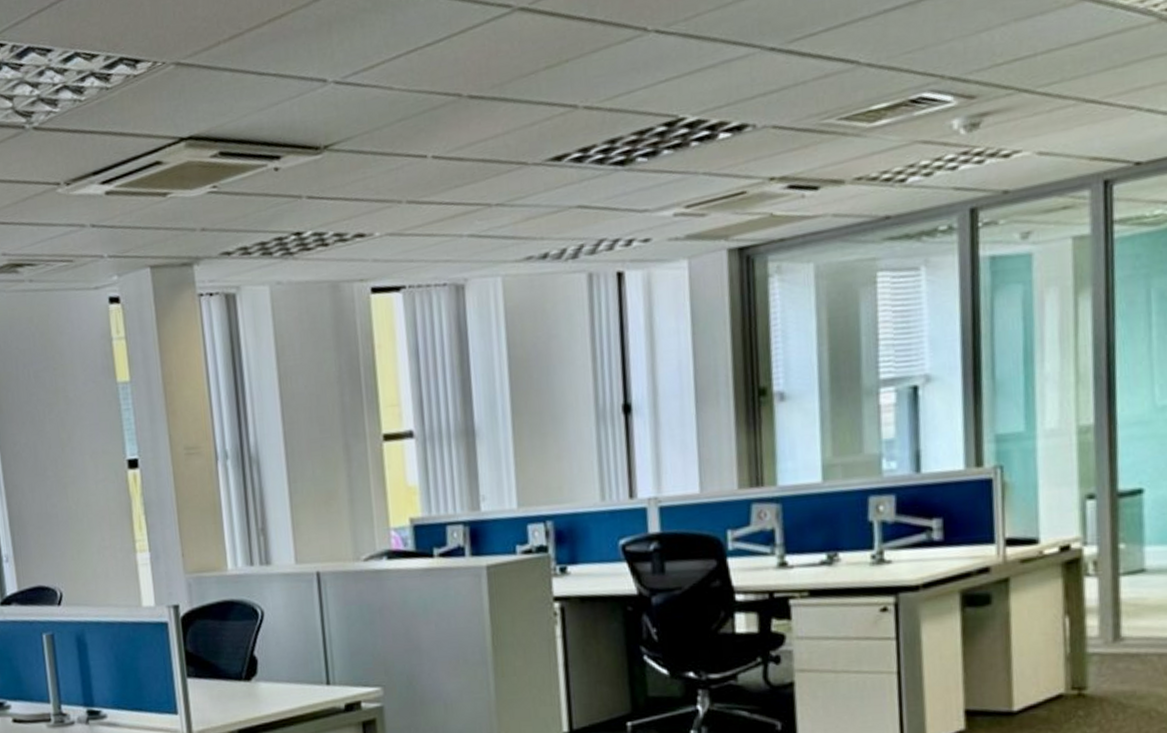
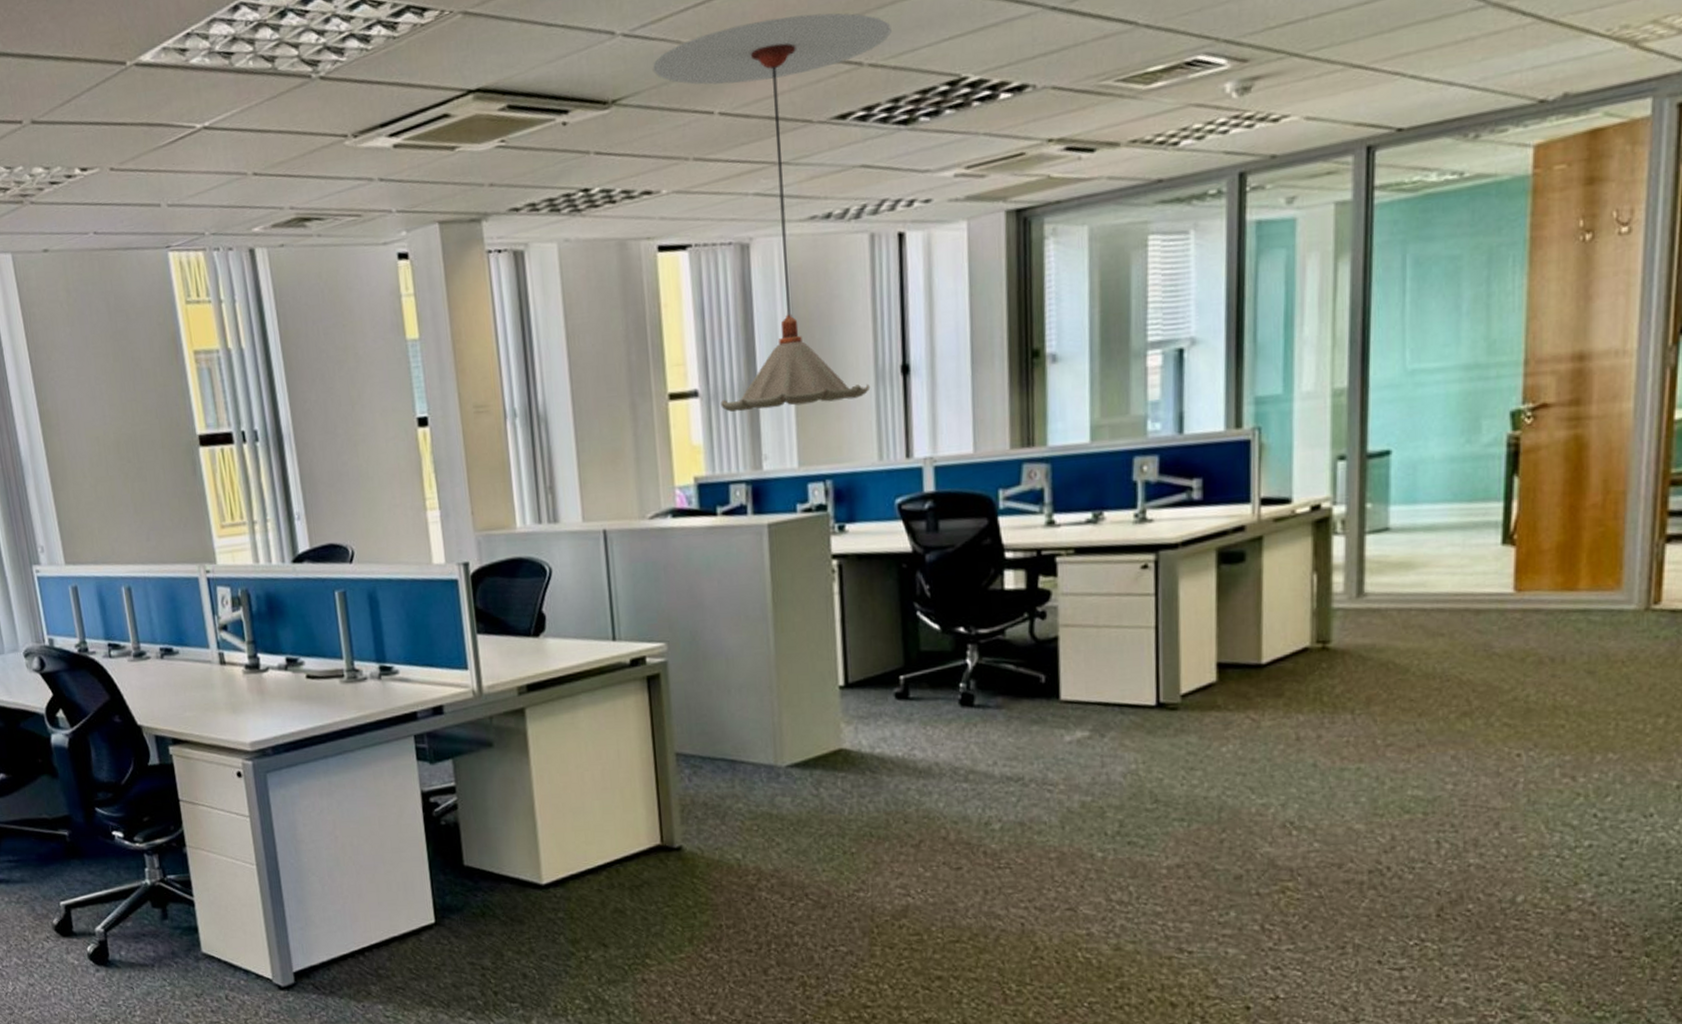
ceiling light fixture: none [364,57,606,453] -> present [652,13,891,412]

